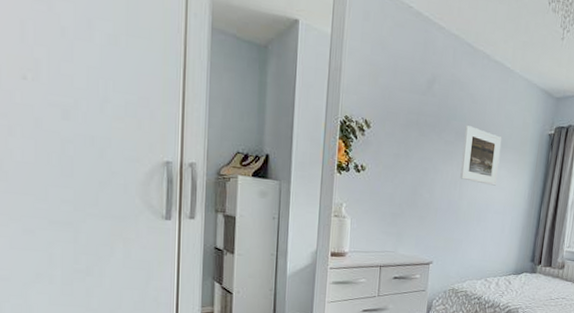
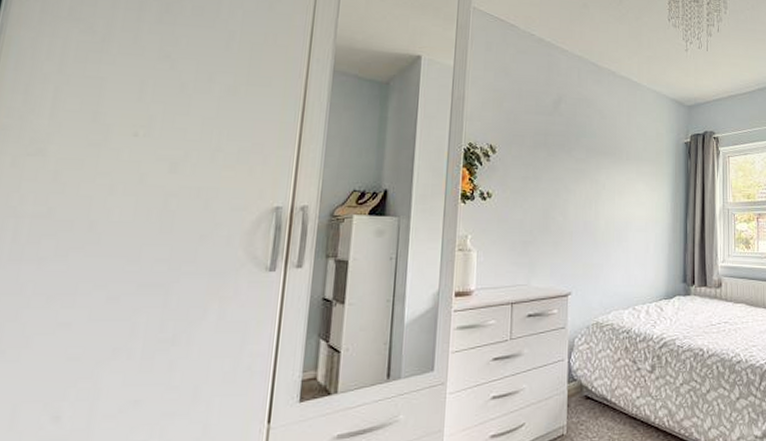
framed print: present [460,125,502,186] -> none [595,141,636,201]

